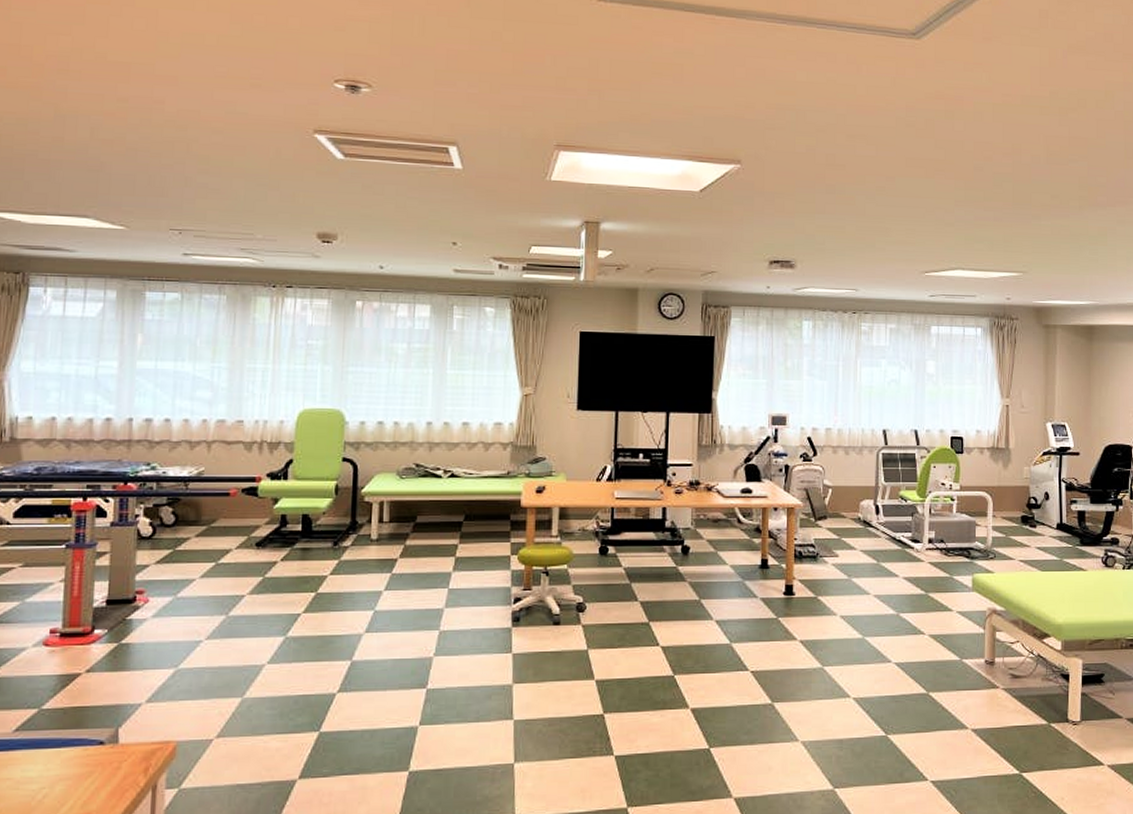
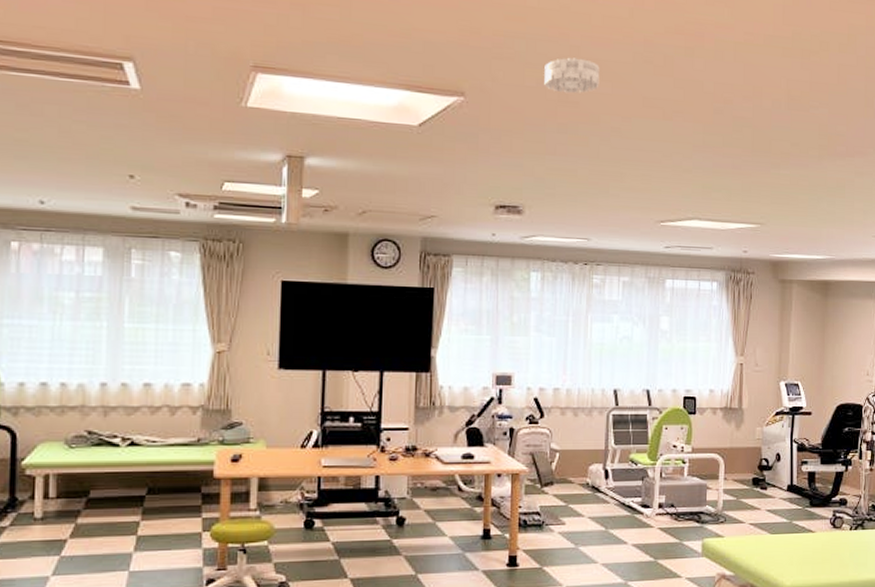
smoke detector: none [813,125,865,158] -> present [544,57,600,94]

